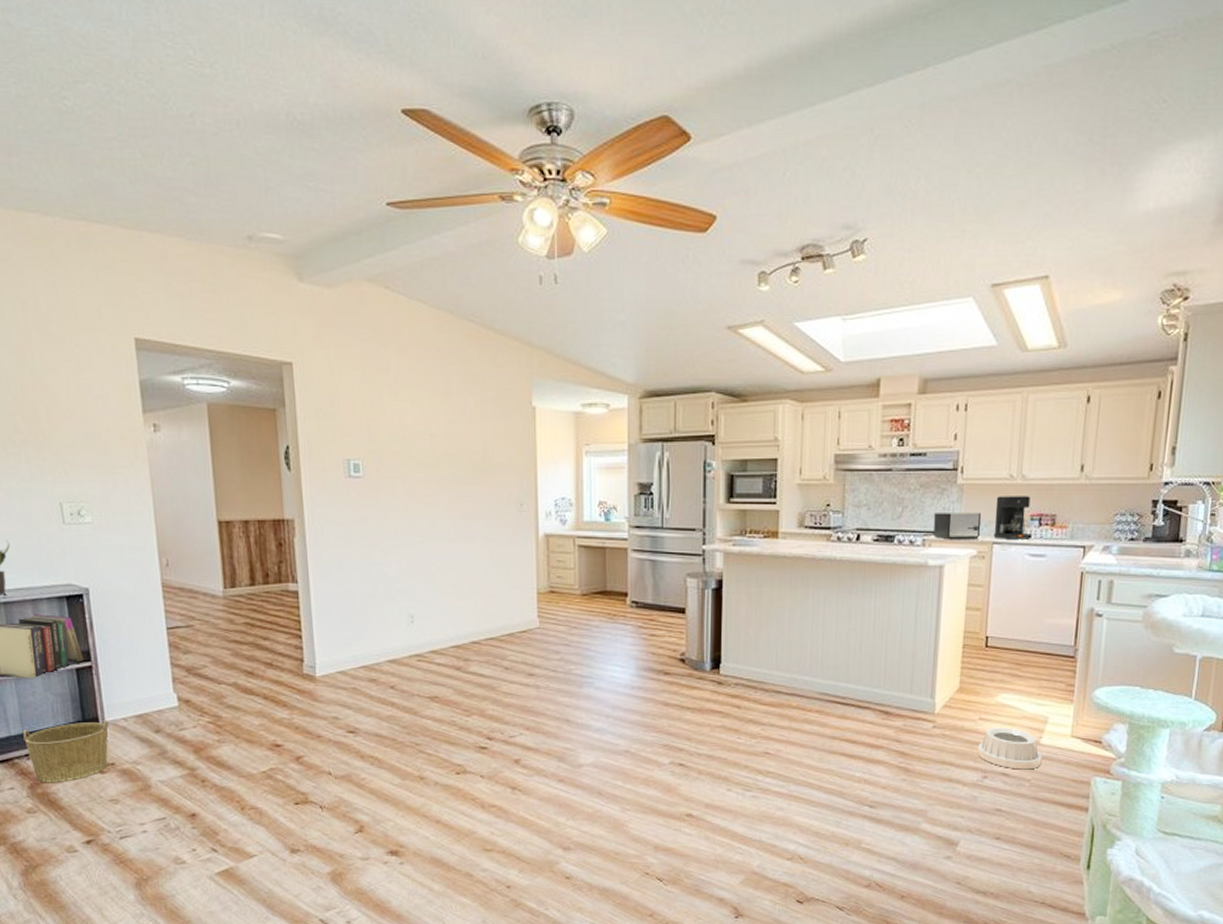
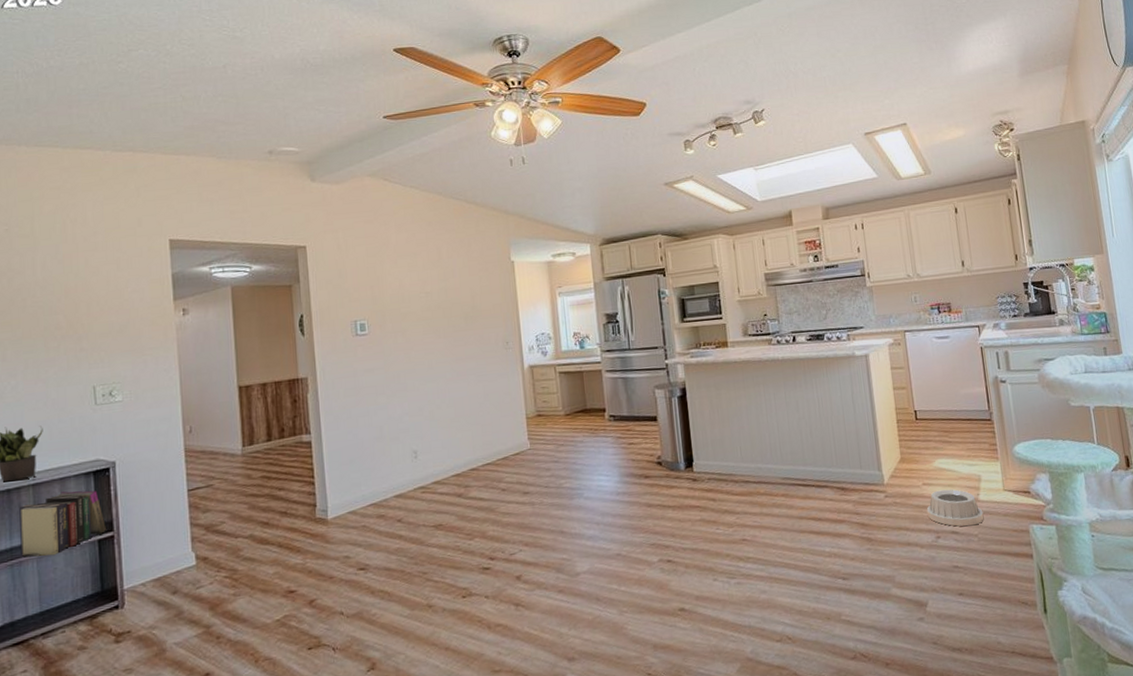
basket: present [23,720,109,783] -> none [41,587,127,661]
toaster: present [933,513,981,540] -> none [853,308,894,333]
coffee maker: present [993,496,1032,539] -> none [900,290,935,328]

